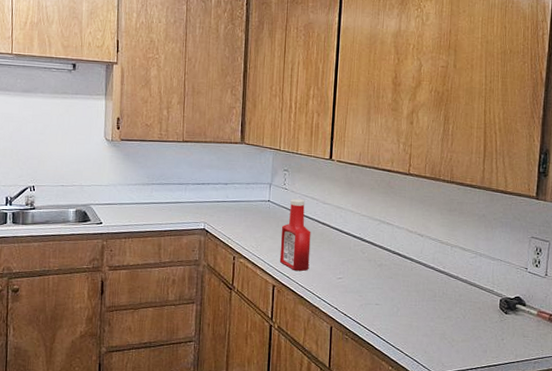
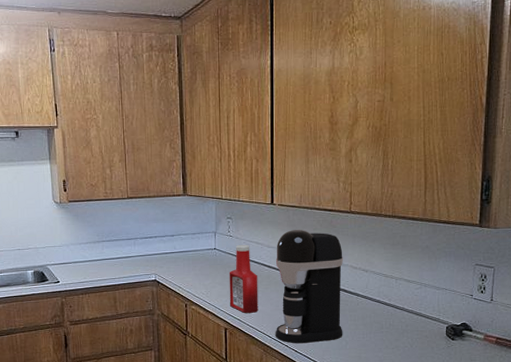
coffee maker: none [324,188,399,307] -> present [275,230,343,344]

